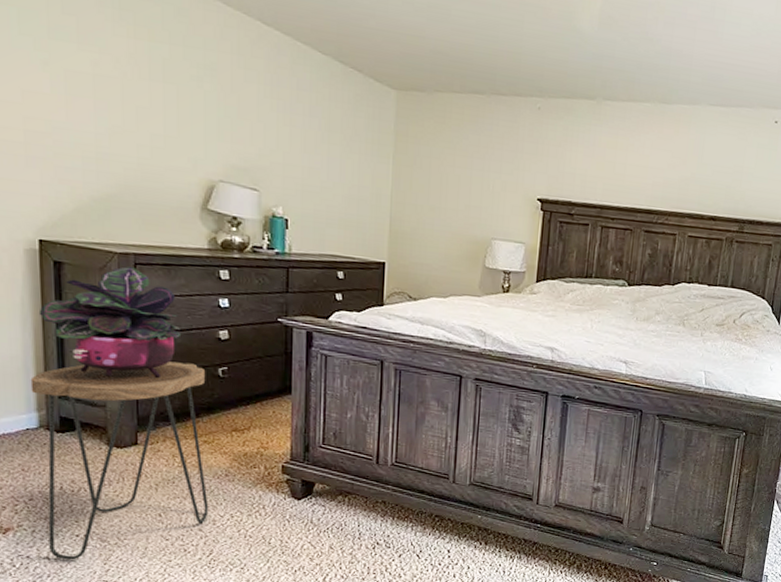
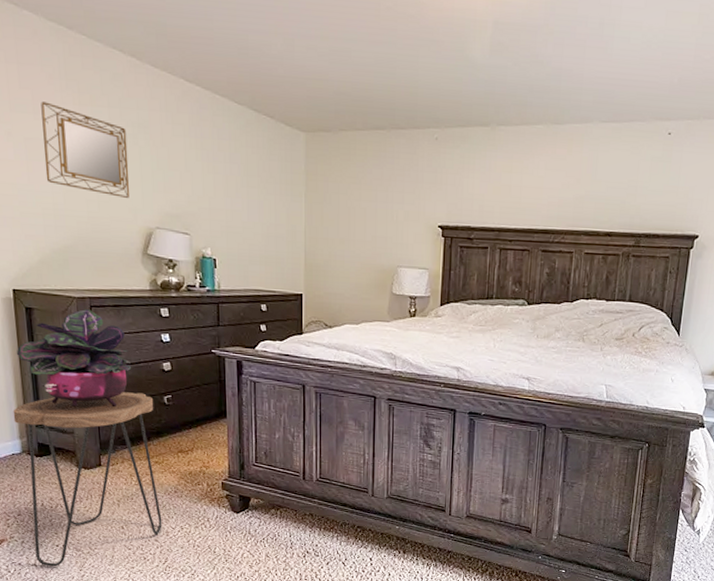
home mirror: none [87,30,191,146] -> present [41,101,130,198]

